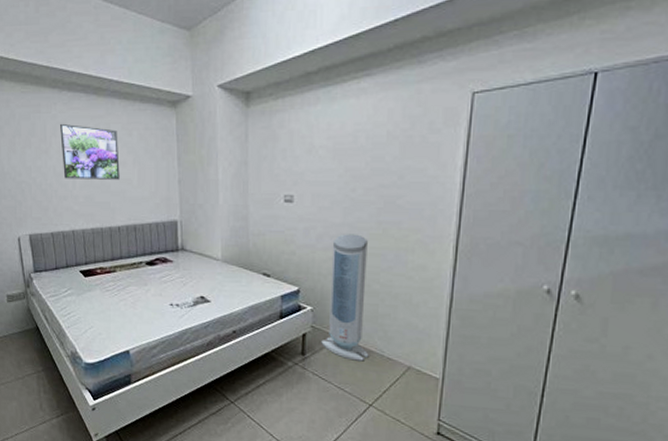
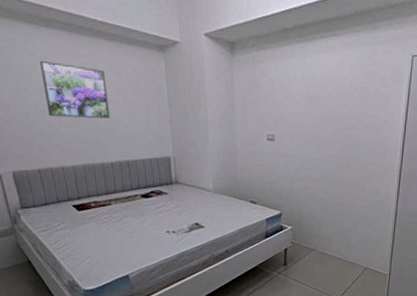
air purifier: present [321,234,369,362] -> none [300,167,337,267]

